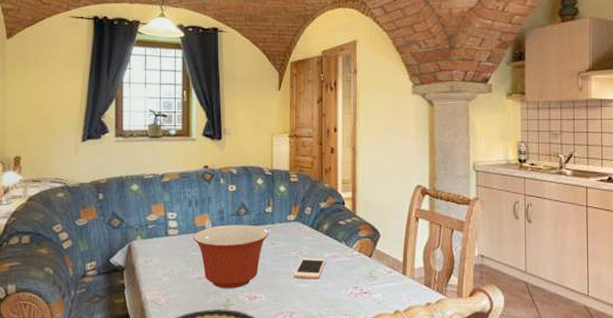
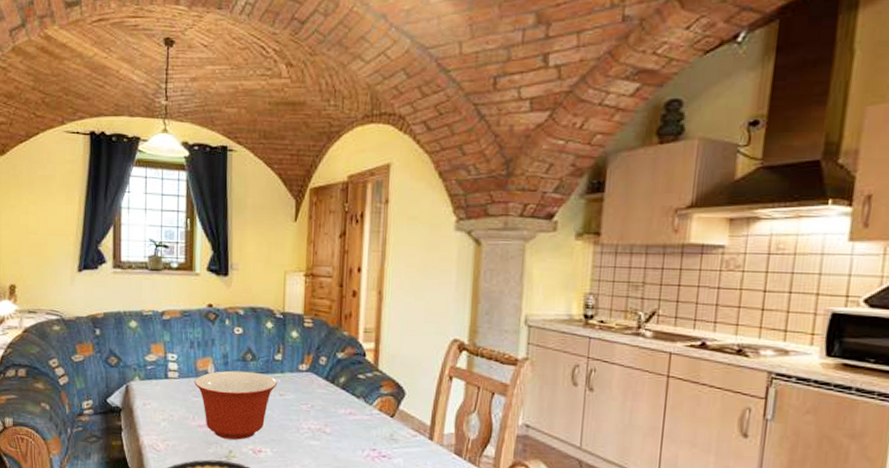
cell phone: present [294,257,326,279] -> none [303,412,341,438]

